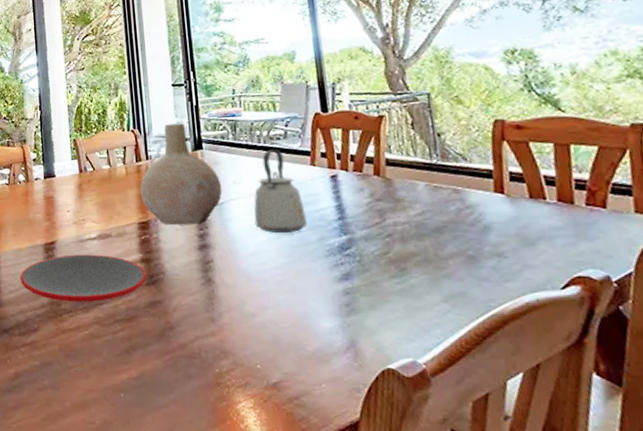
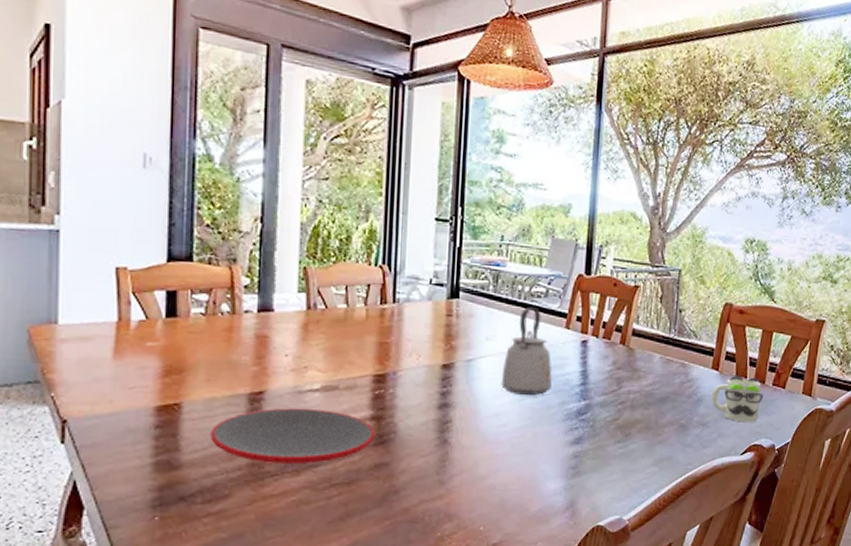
vase: present [140,123,222,226] -> none [380,264,474,382]
mug: none [501,197,577,251] -> present [711,375,764,423]

